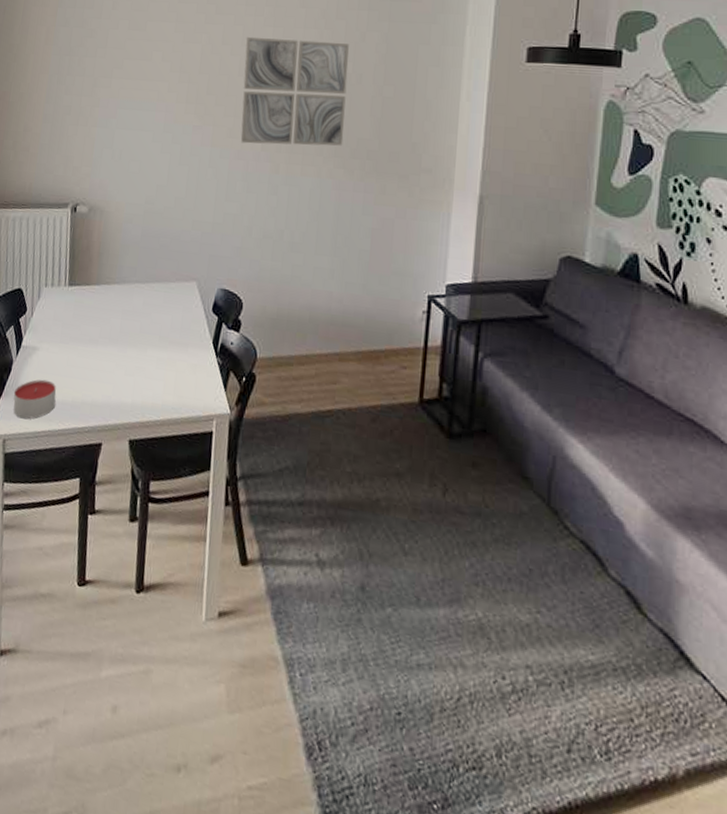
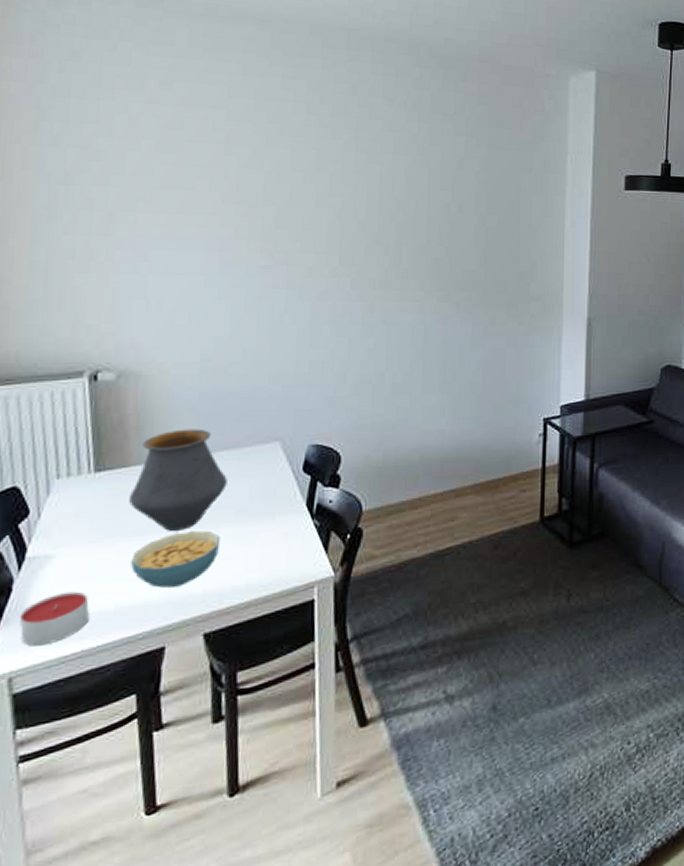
cereal bowl: none [84,347,148,394] -> present [129,530,221,588]
vase: none [88,259,156,347] -> present [129,428,227,532]
wall art: present [240,36,349,146] -> none [321,162,447,283]

